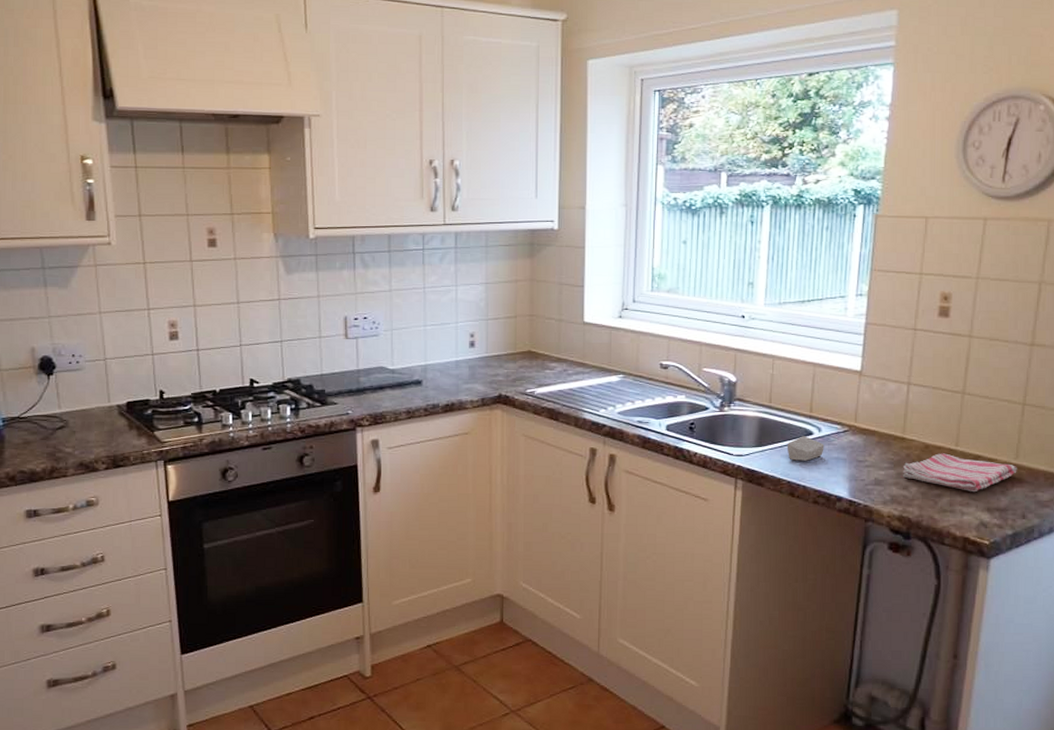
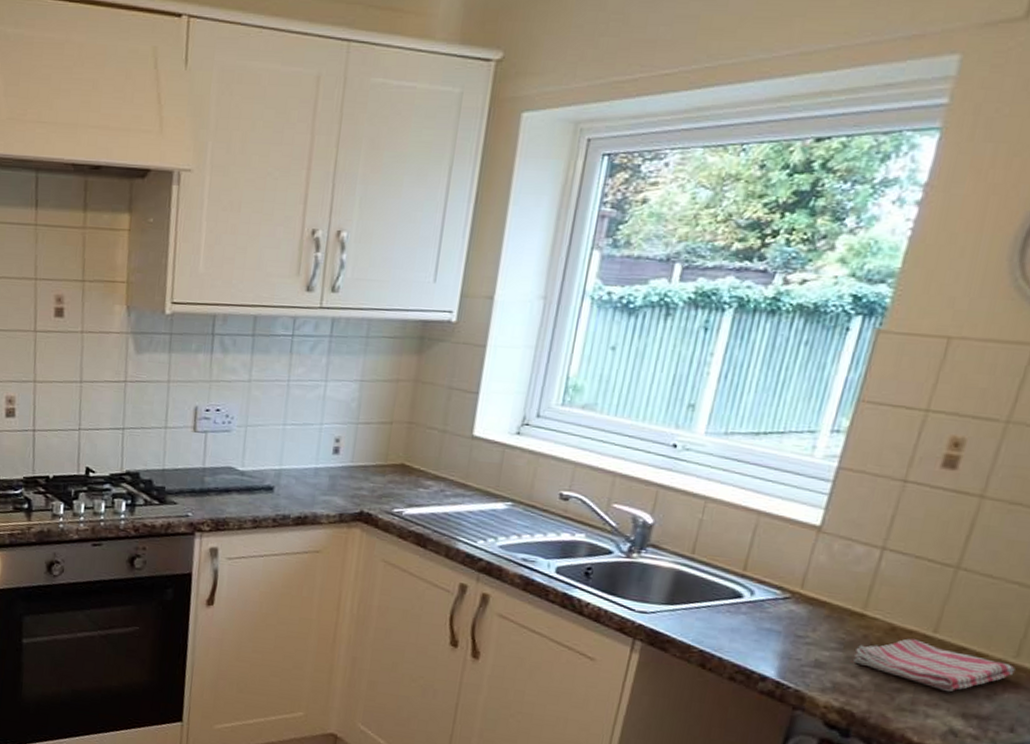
soap bar: present [787,436,824,461] -> none [705,598,755,629]

